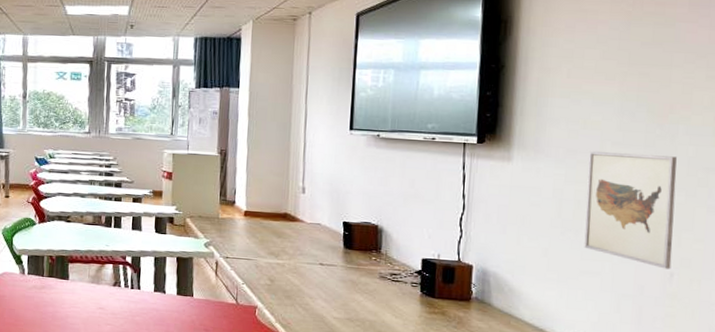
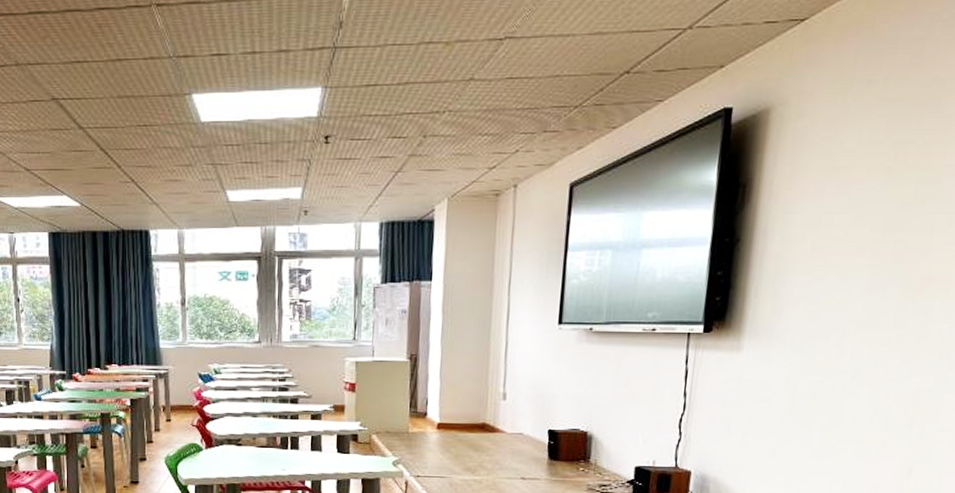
wall art: present [584,150,677,270] -> none [816,334,929,465]

